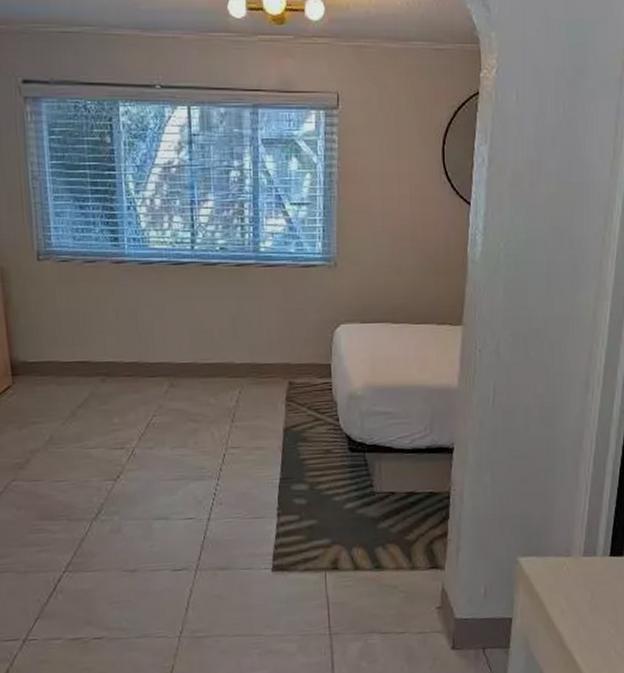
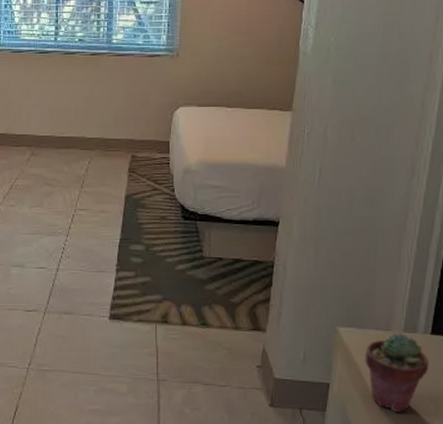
potted succulent: none [546,558,609,641] -> present [365,333,429,412]

